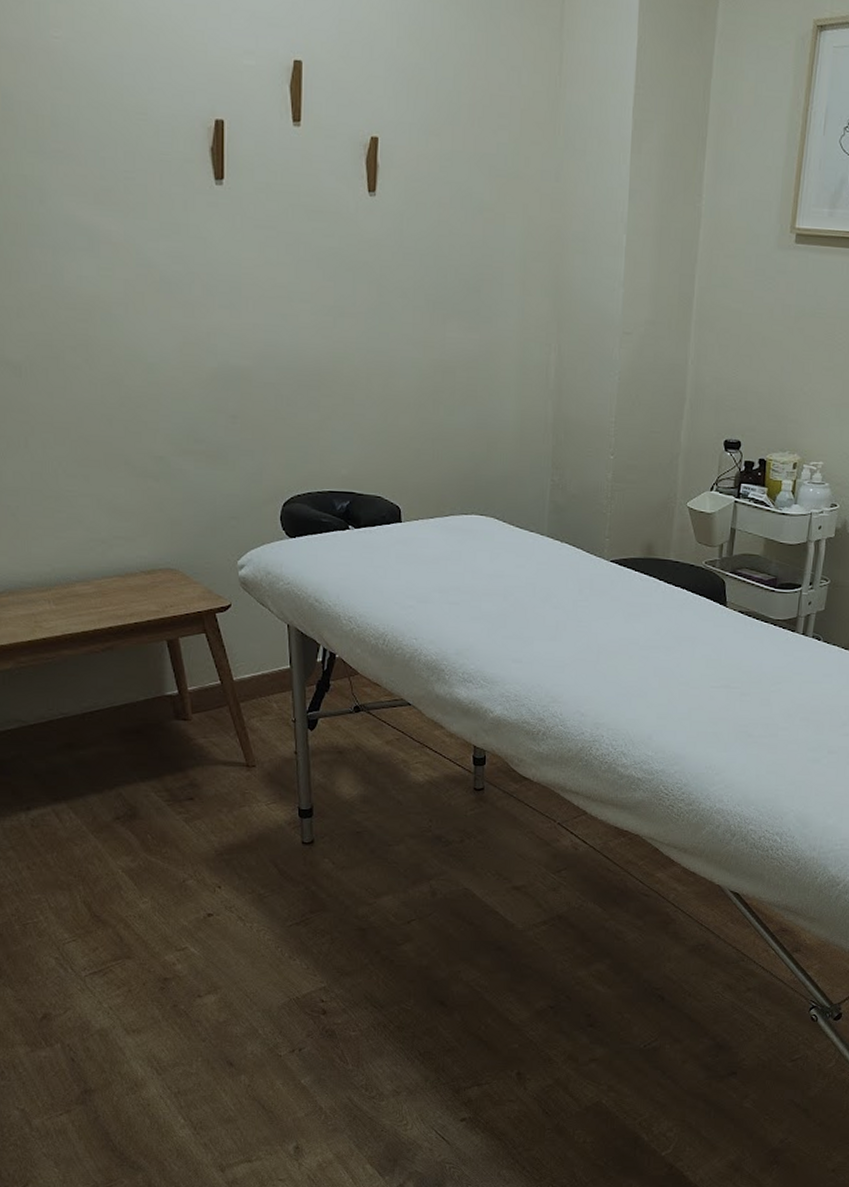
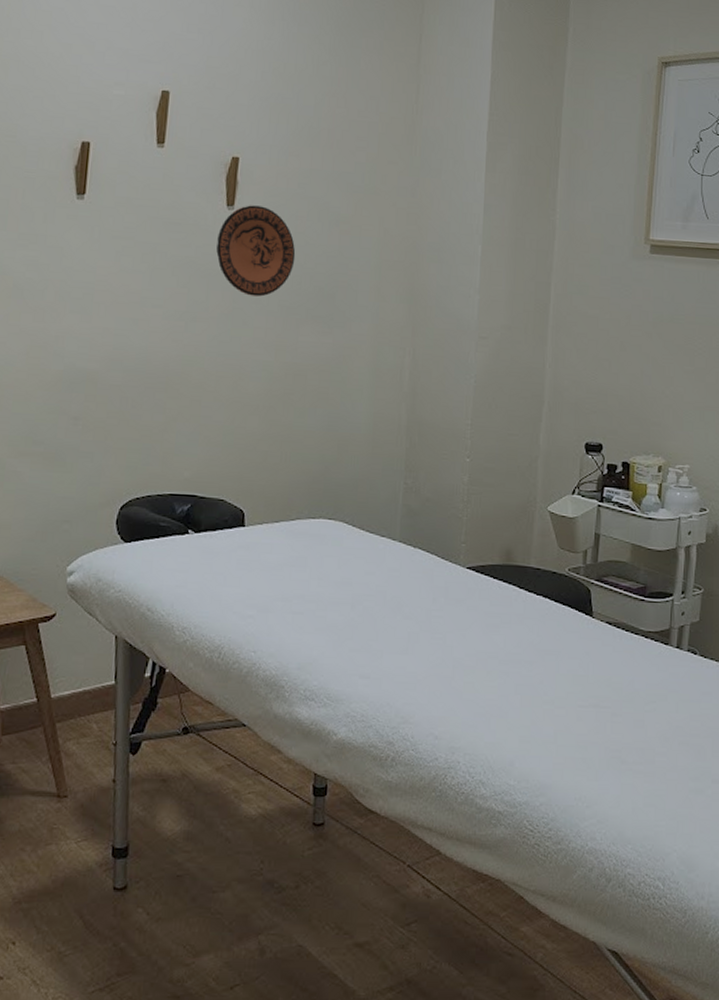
decorative plate: none [360,191,440,290] -> present [216,205,296,297]

